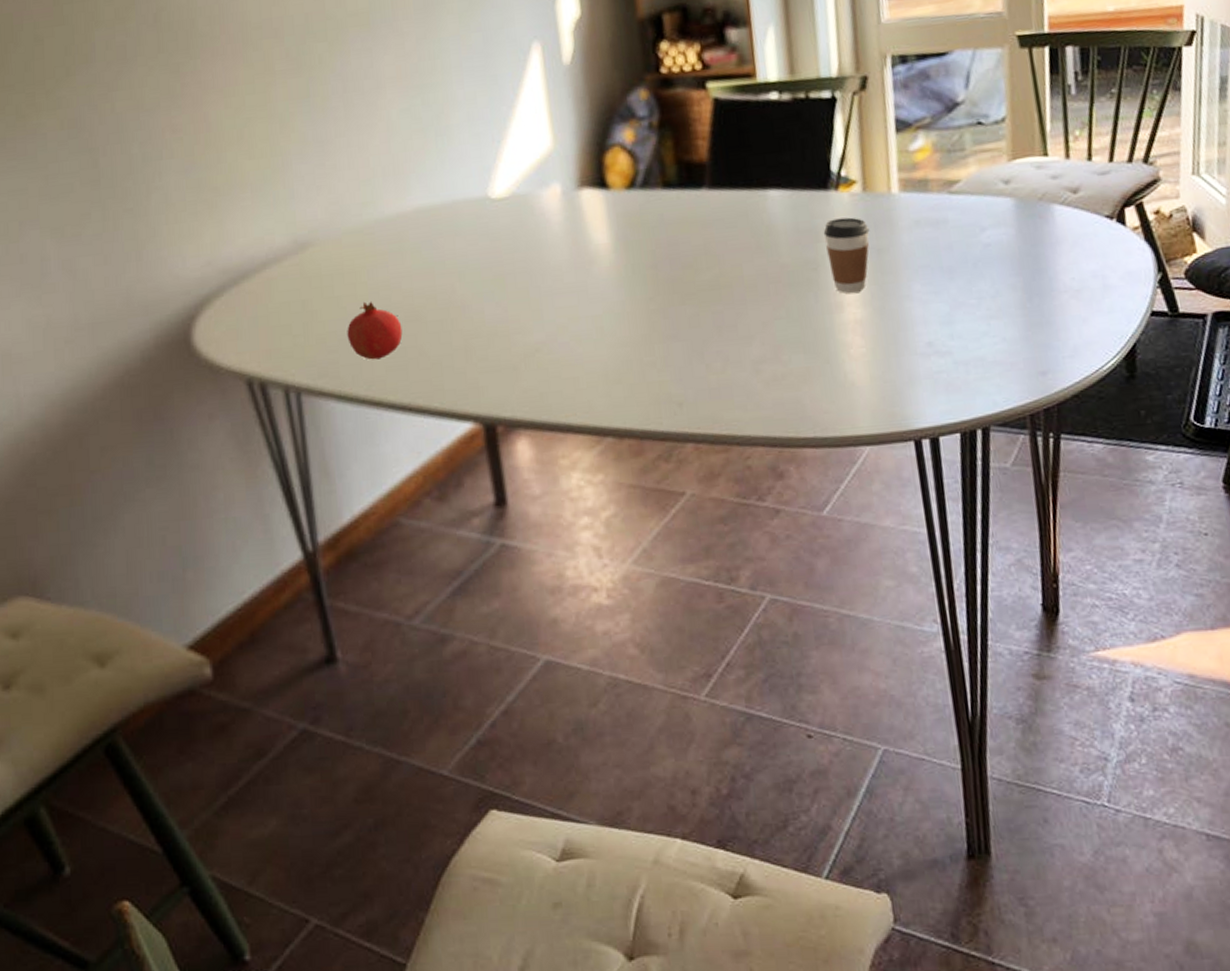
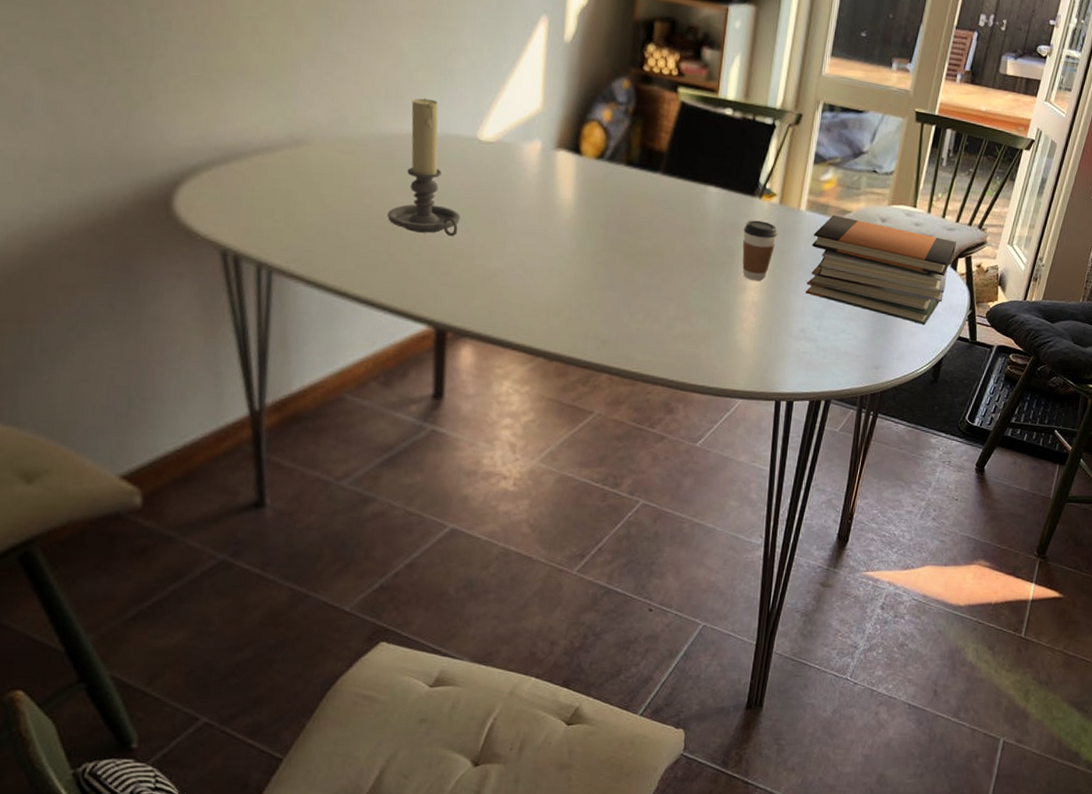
fruit: present [347,301,403,360] -> none [325,203,378,256]
candle holder: none [407,166,487,319] -> present [387,98,461,237]
book stack: none [915,186,1118,306] -> present [805,214,957,325]

